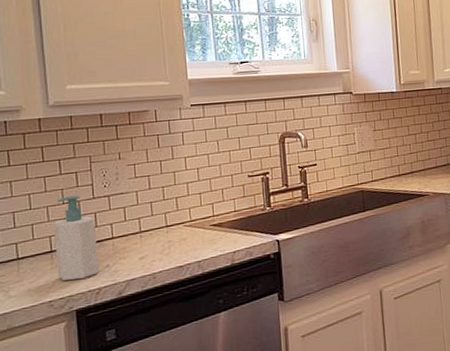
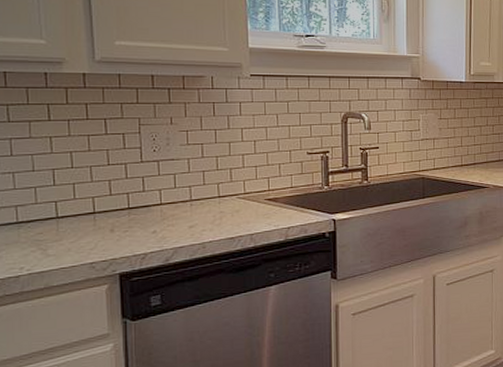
soap bottle: present [54,195,99,282] -> none [98,157,145,244]

